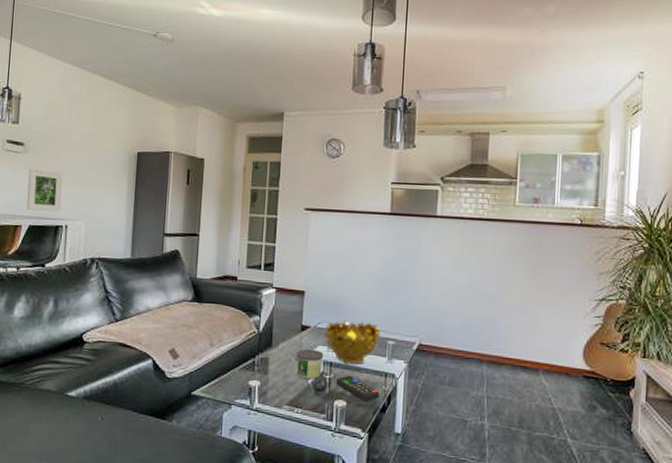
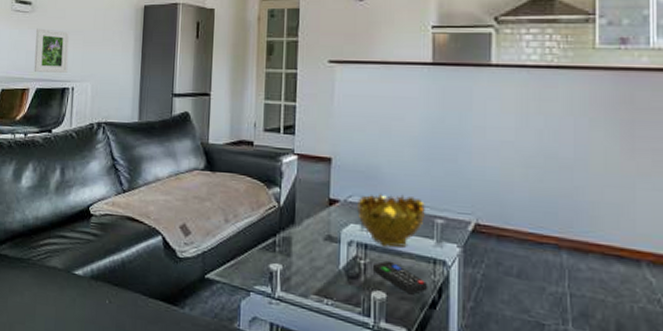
candle: present [296,349,324,379] -> none [324,227,357,264]

